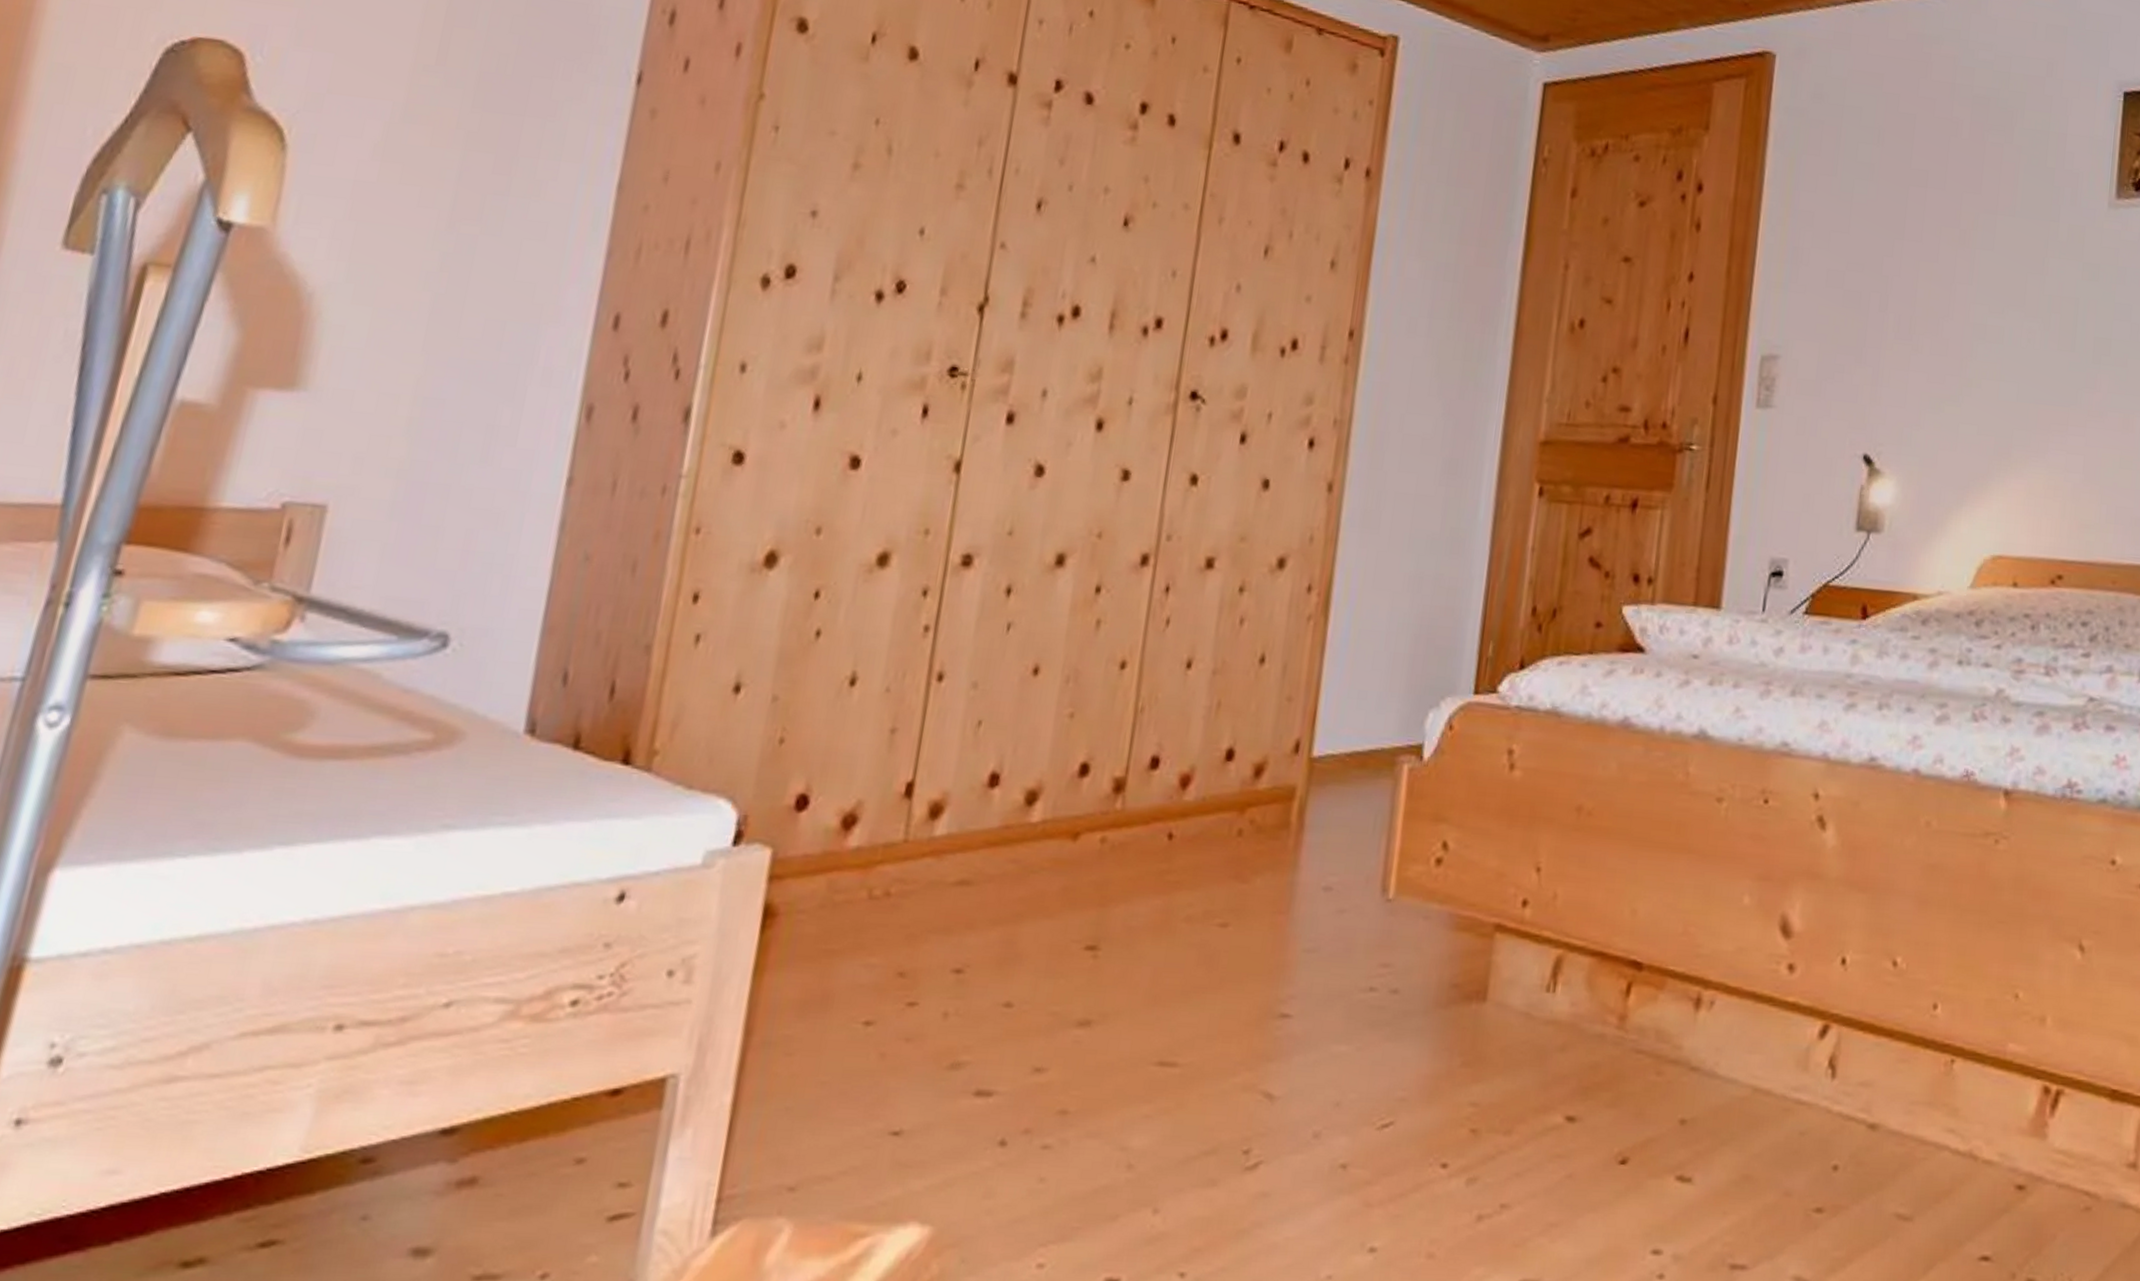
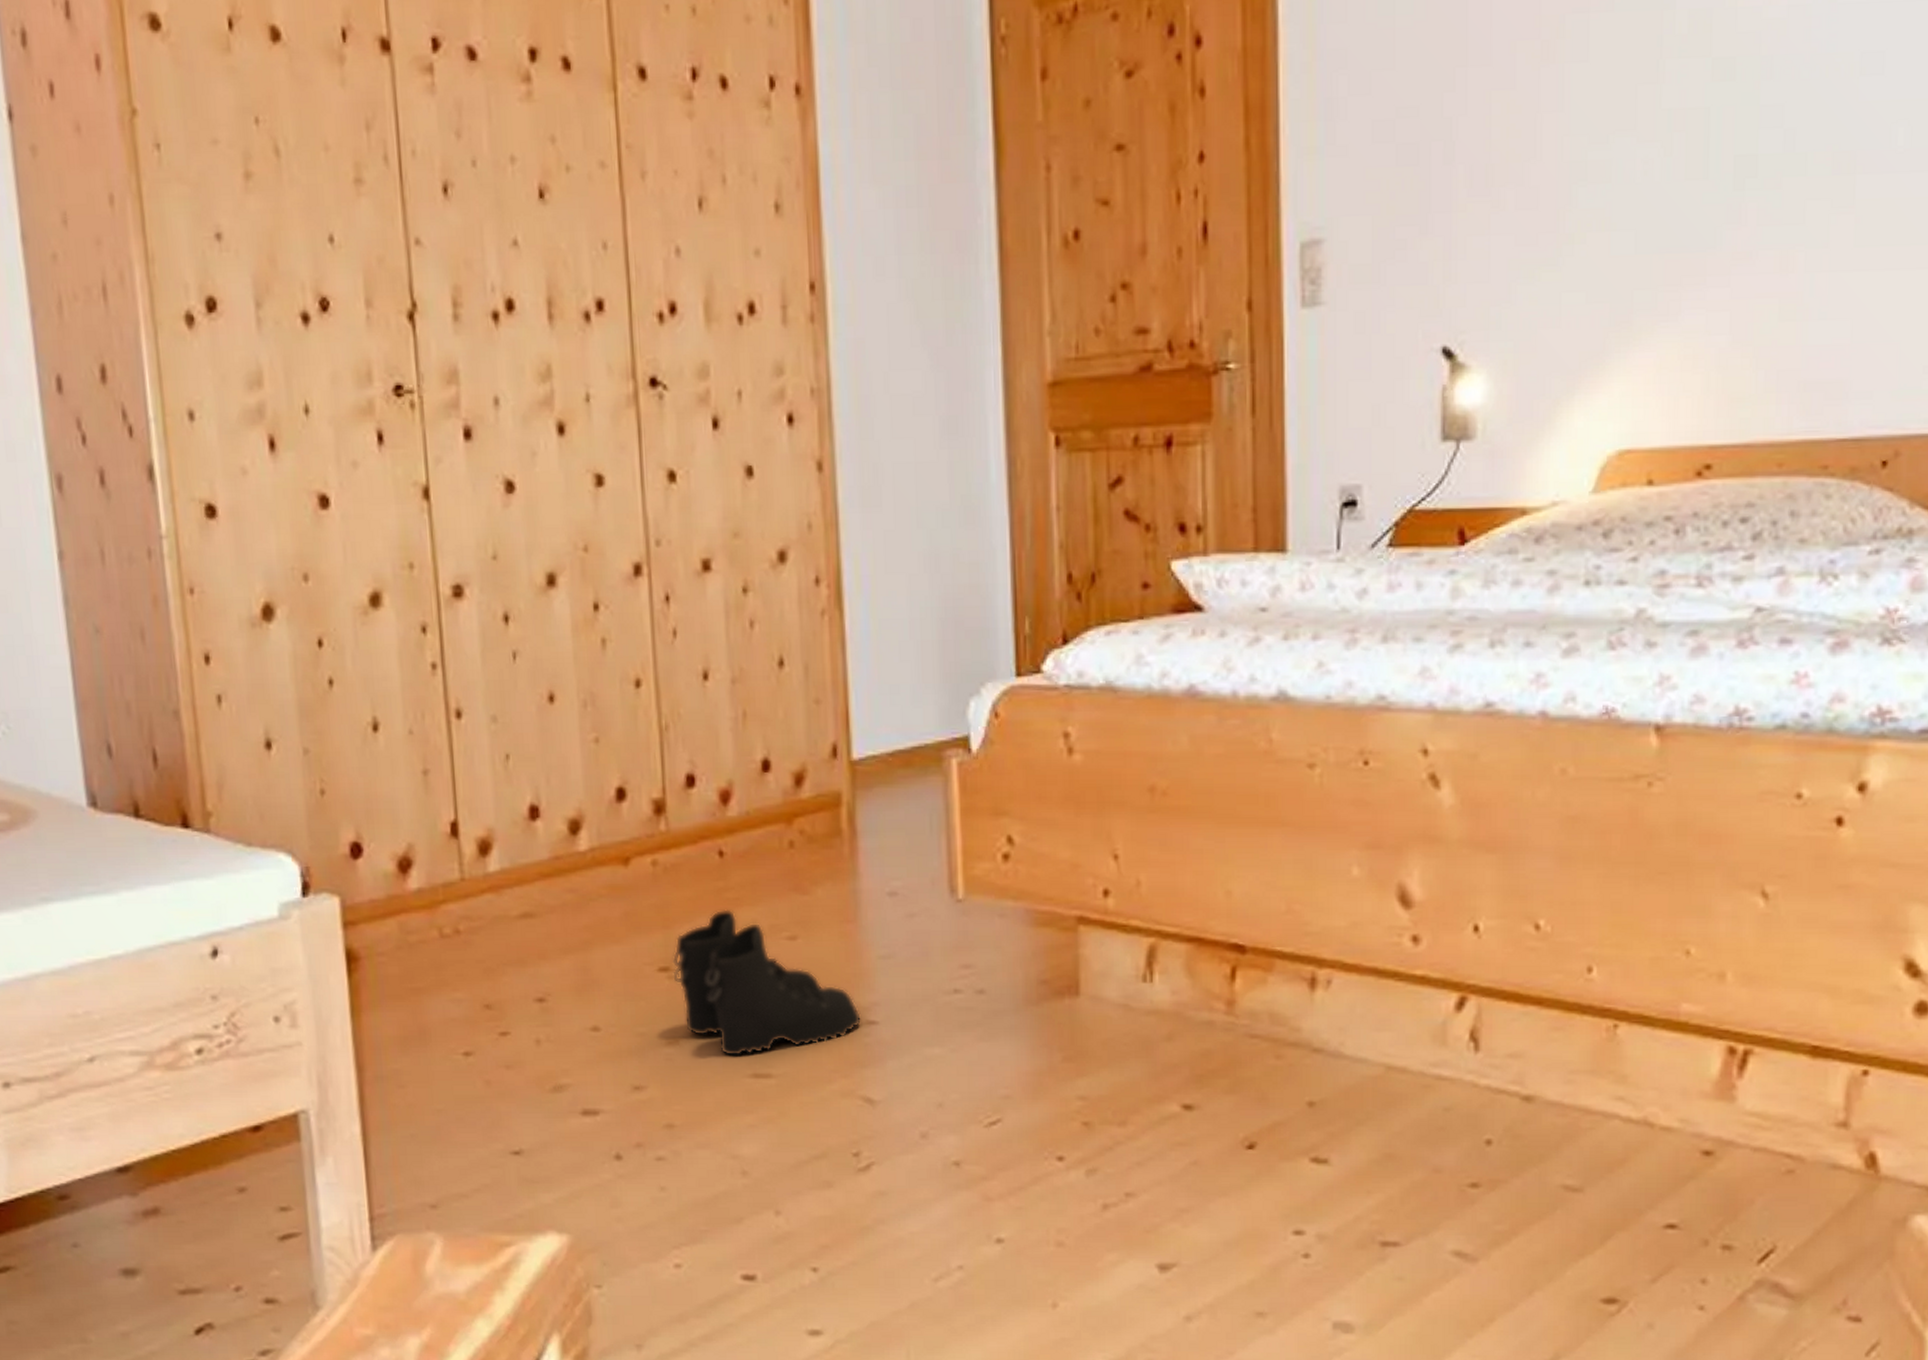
boots: none [1098,891,1277,1043] -> present [672,909,862,1057]

